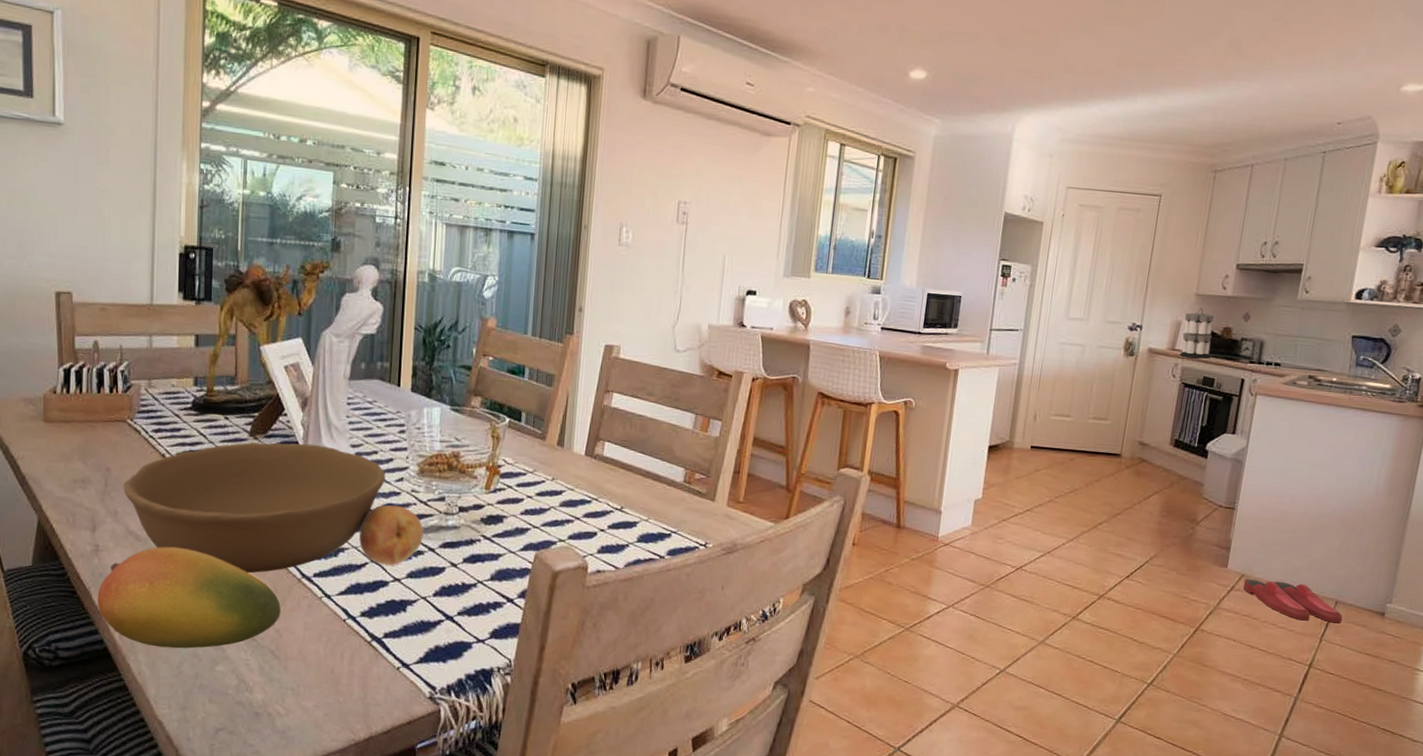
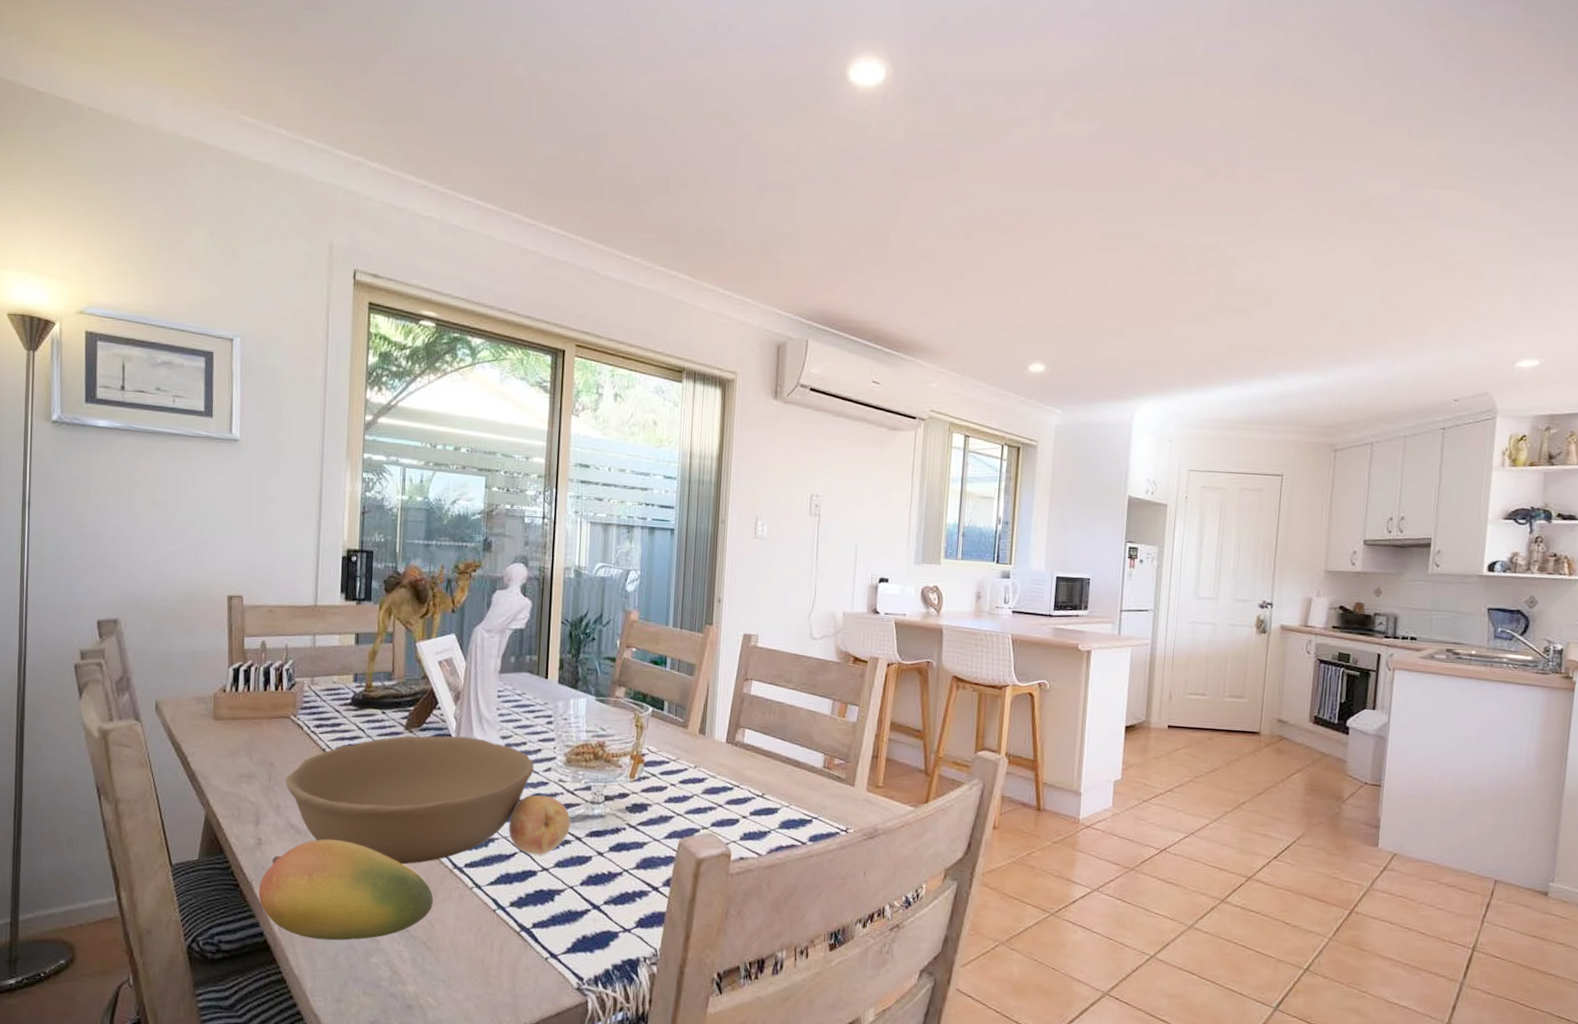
spice rack: present [1180,307,1215,360] -> none [1313,583,1345,635]
slippers: present [1243,579,1343,624] -> none [1396,858,1504,904]

